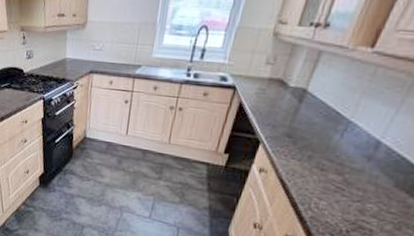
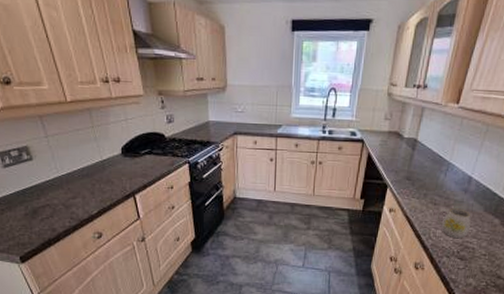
mug: none [321,177,373,216] -> present [436,208,471,239]

